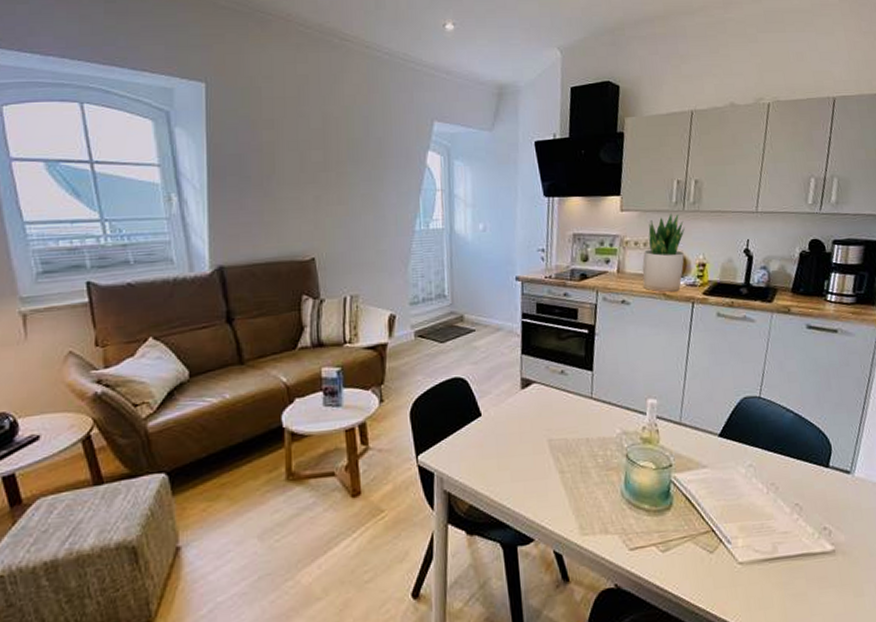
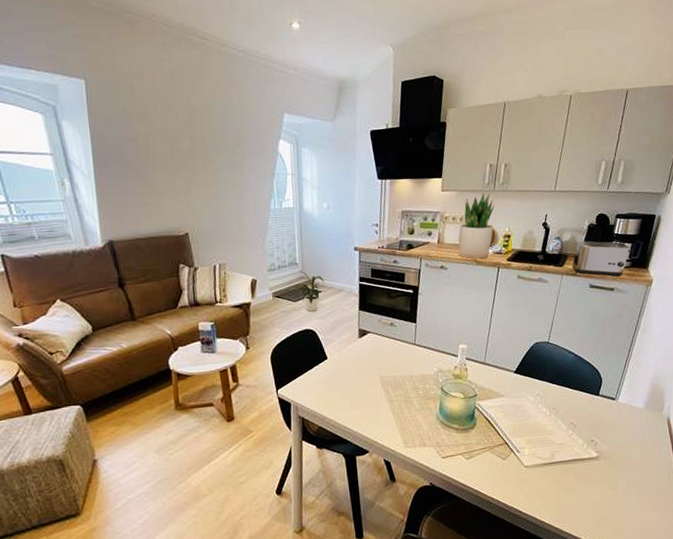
house plant: none [441,305,479,355] -> present [293,271,325,312]
toaster: none [784,271,855,315] -> present [572,240,631,276]

